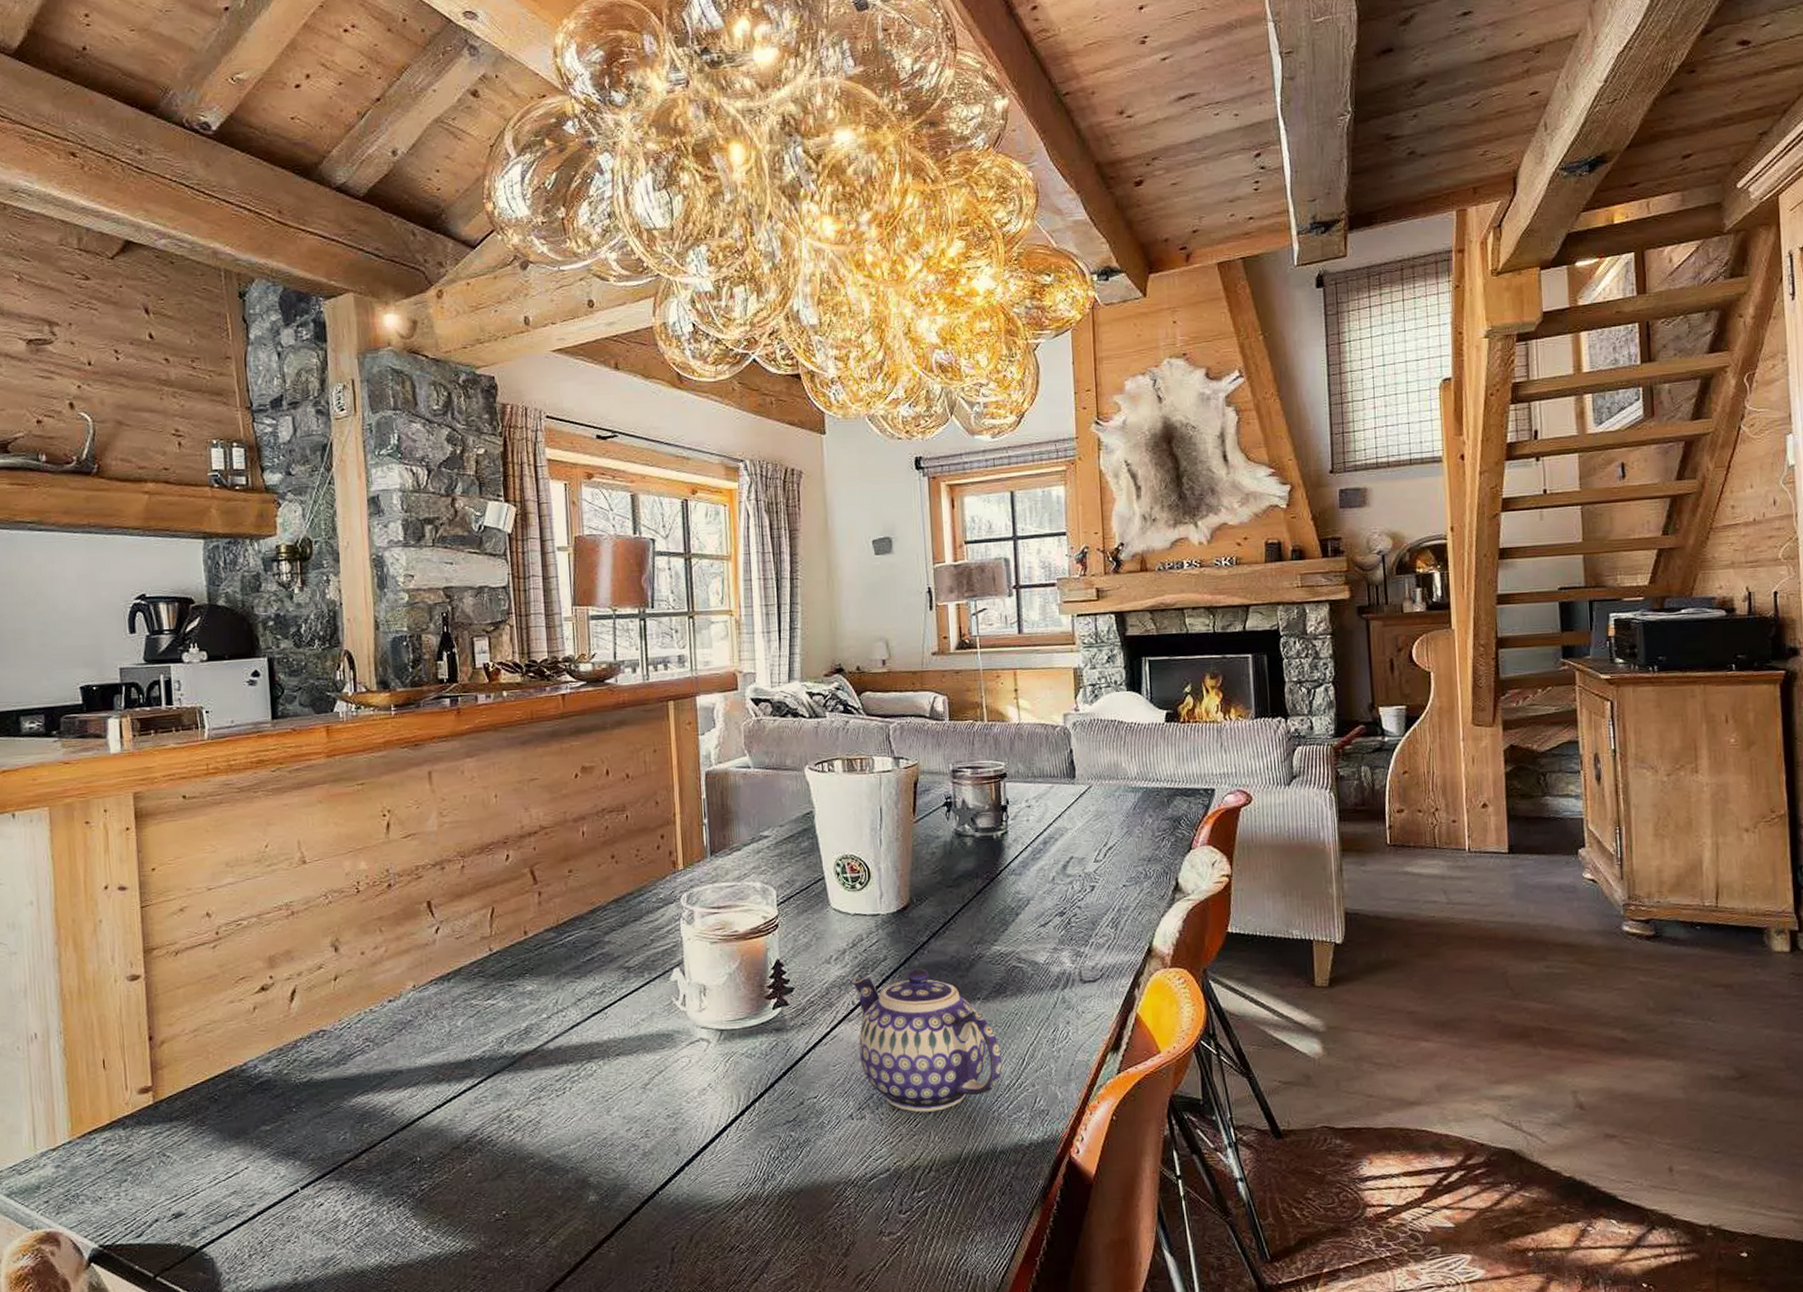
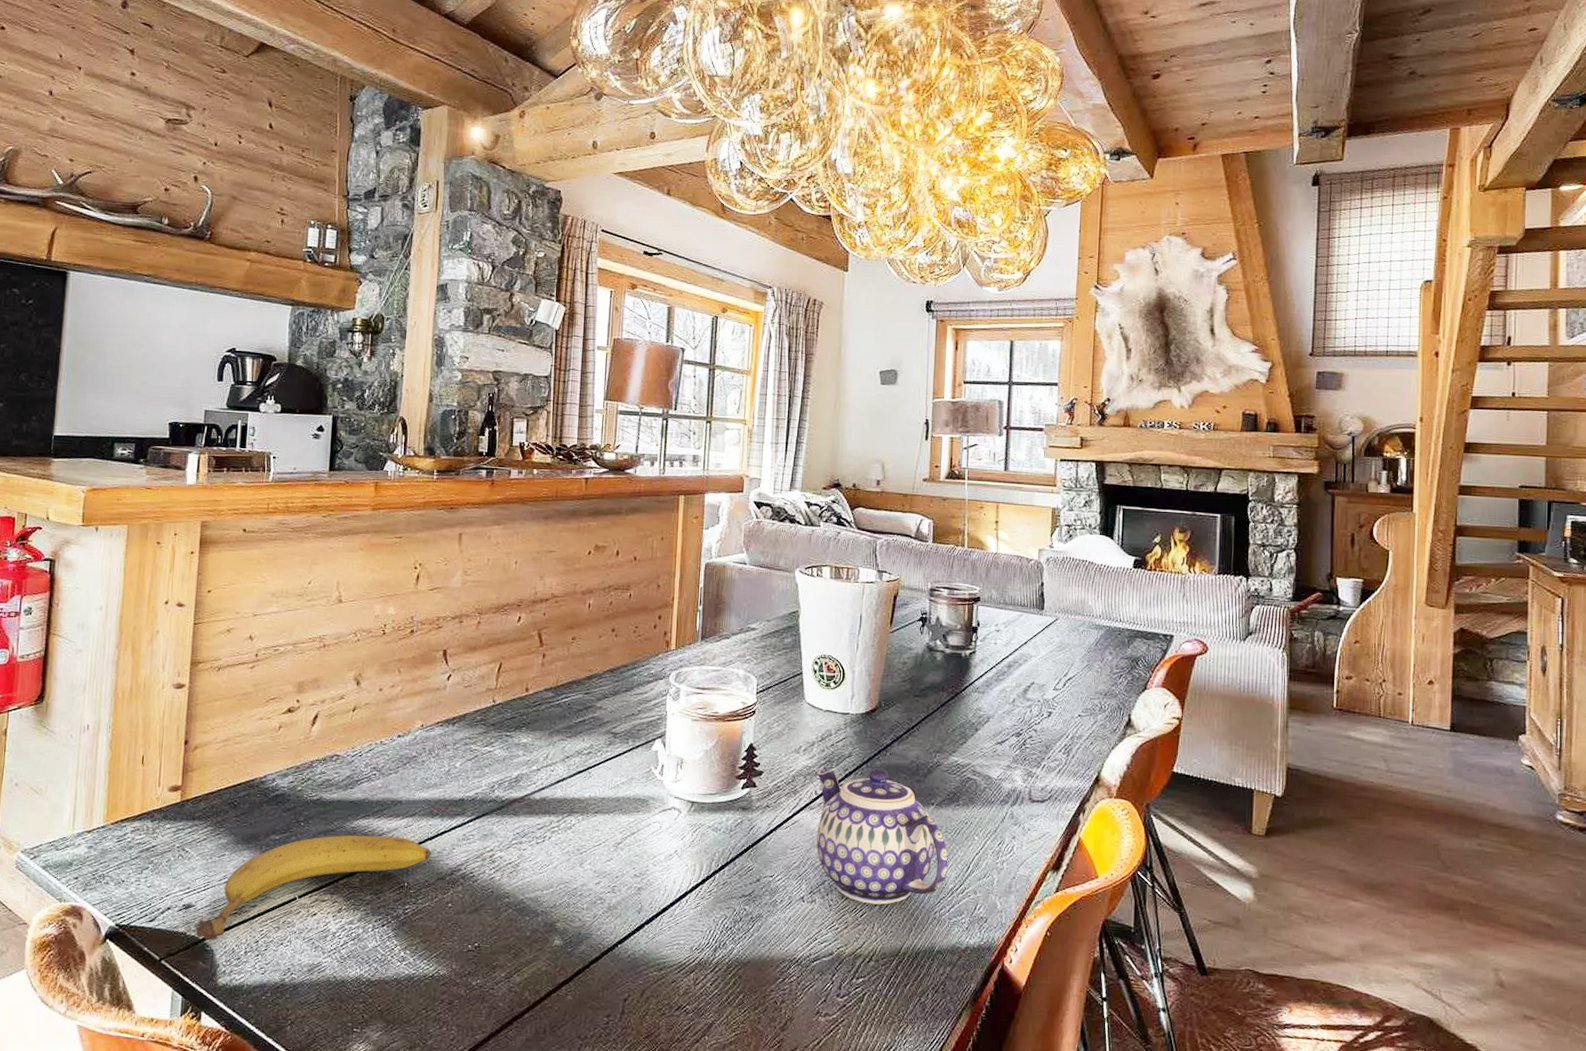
fruit: none [191,1109,442,1248] -> present [196,835,431,940]

